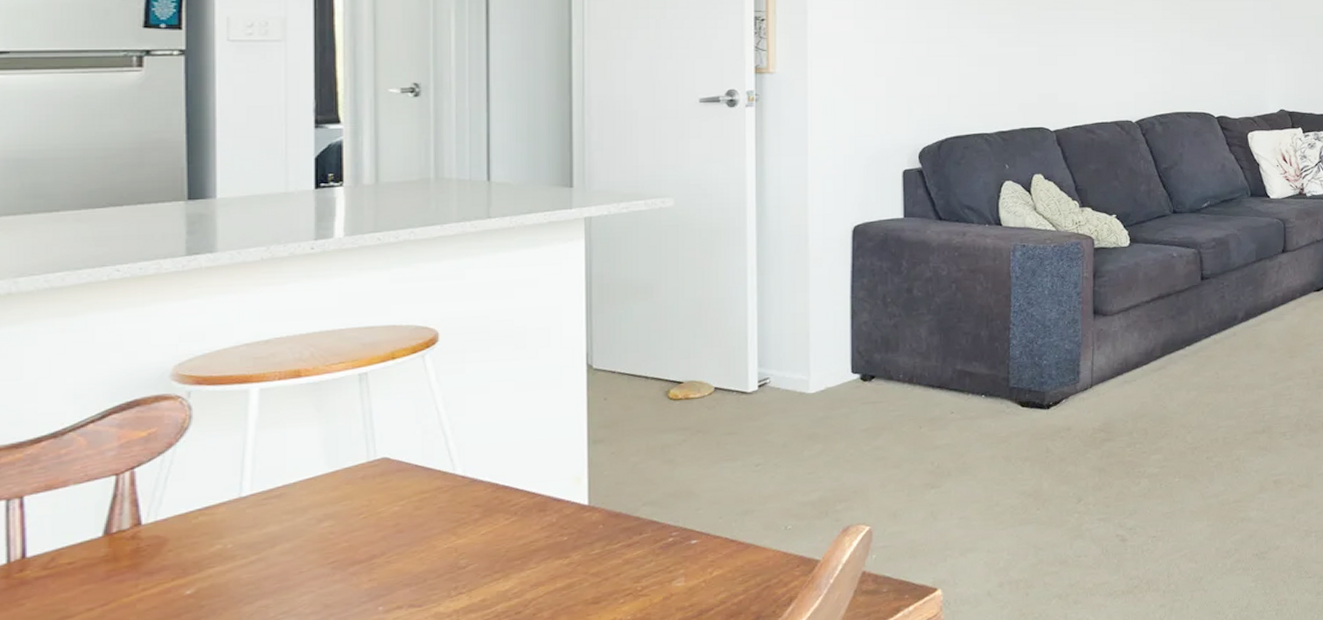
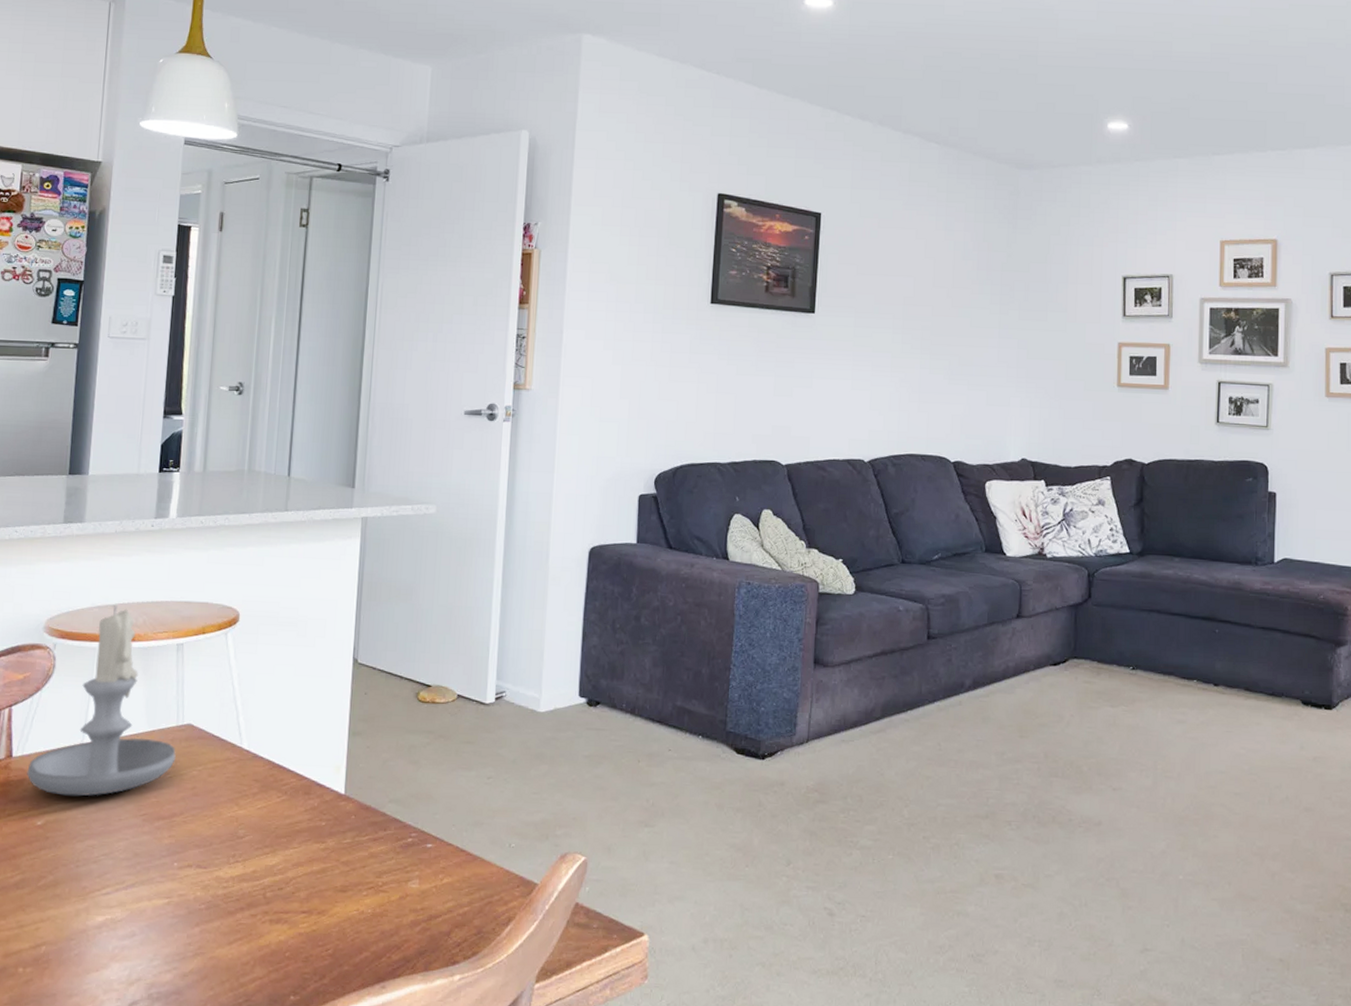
candle: none [164,341,369,558] -> present [27,605,176,797]

